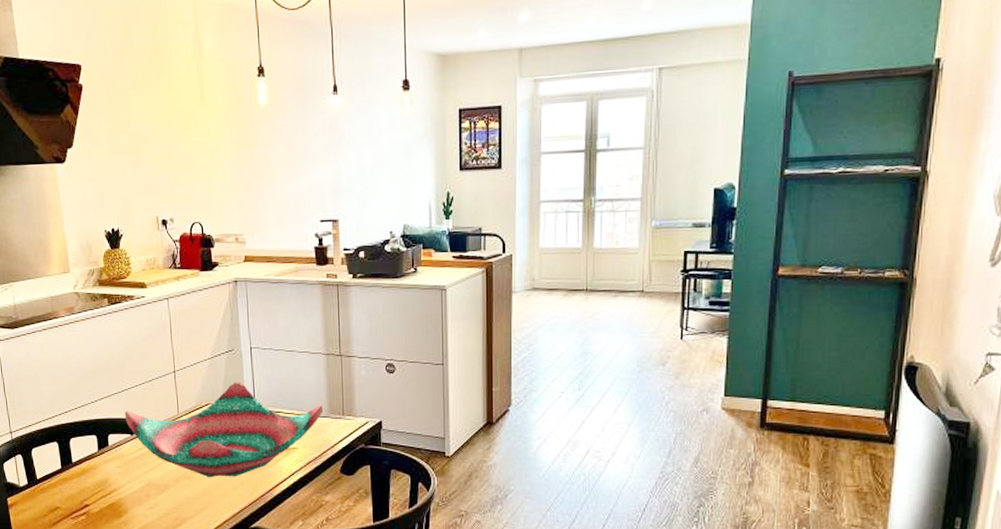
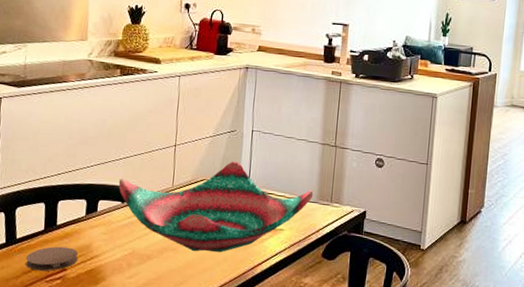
coaster: none [49,483,99,509] -> present [25,246,78,272]

